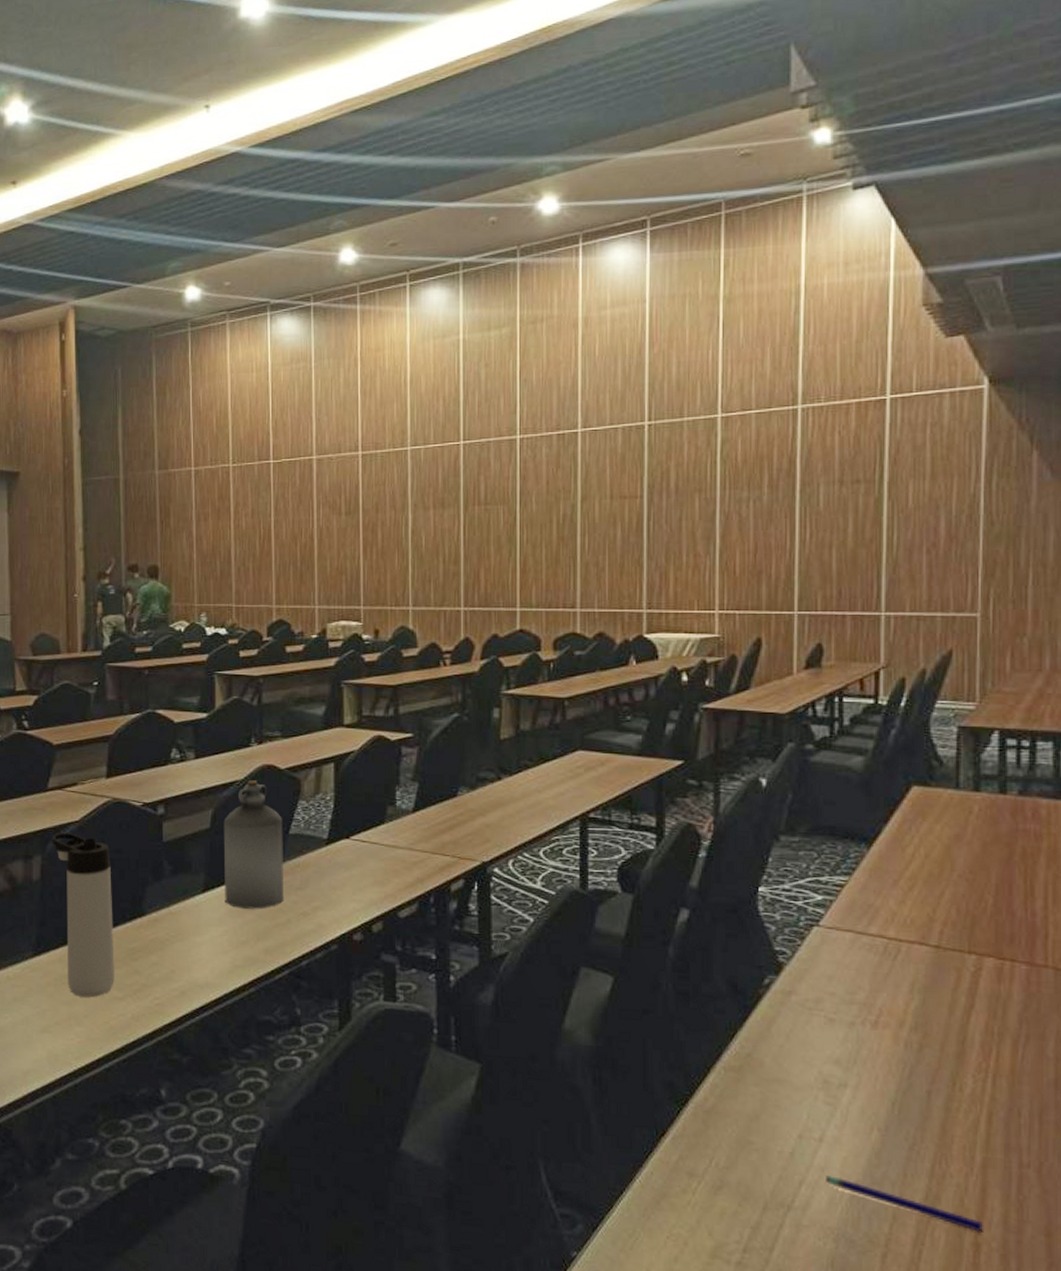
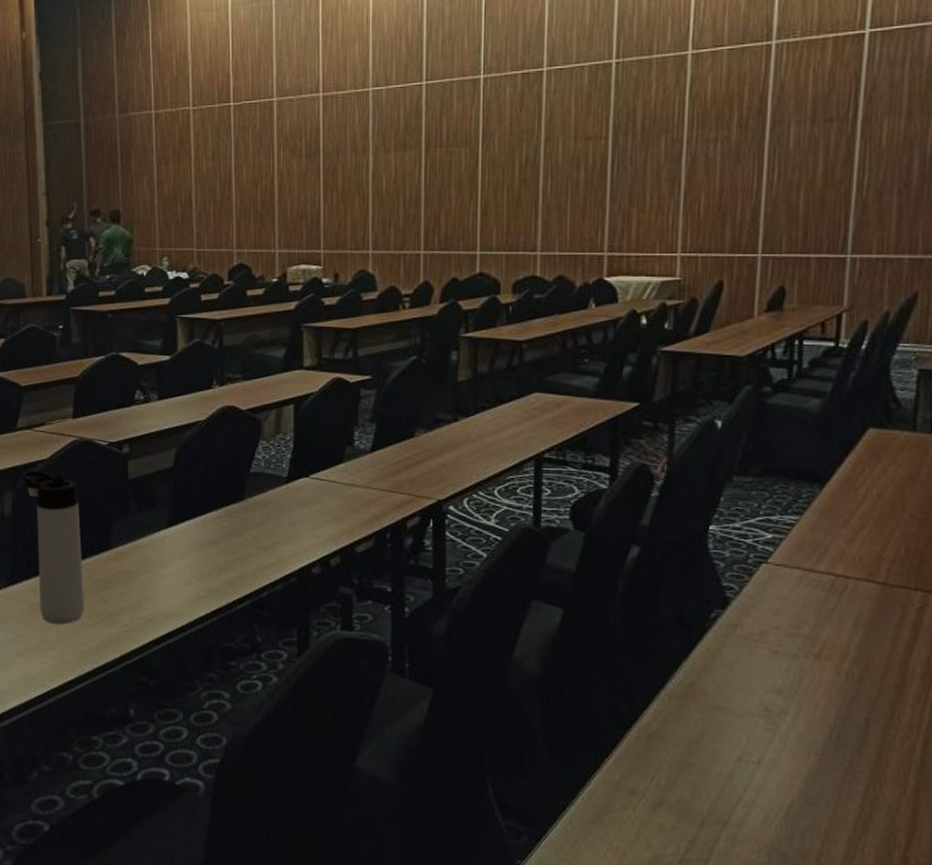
bottle: present [223,780,283,909] -> none [186,421,245,544]
pen: present [826,1175,984,1232] -> none [762,795,914,849]

